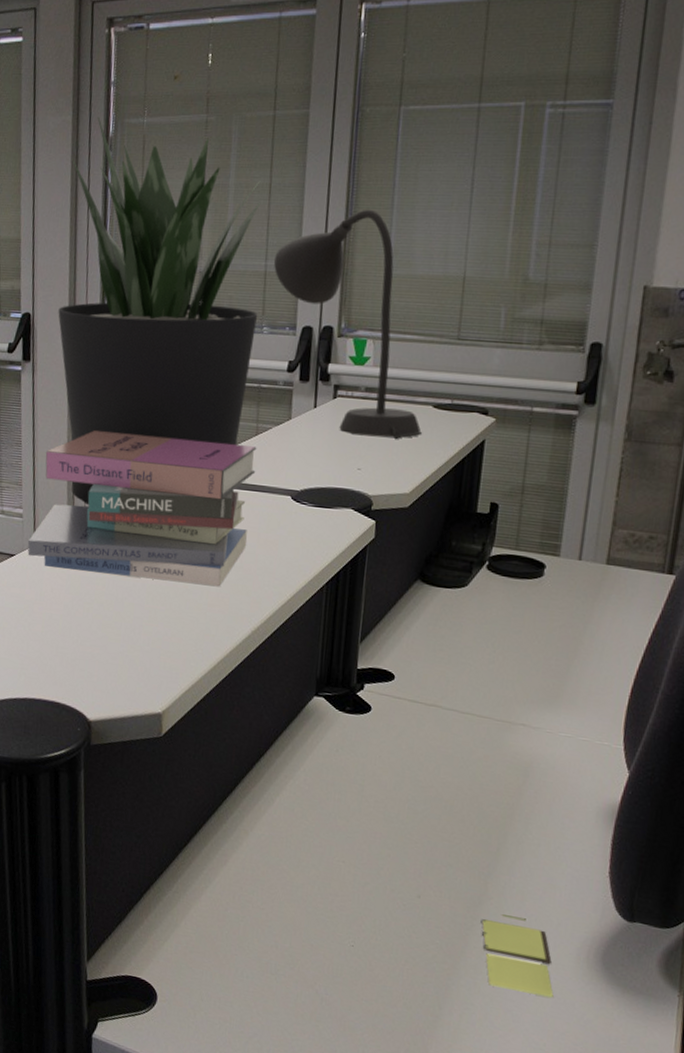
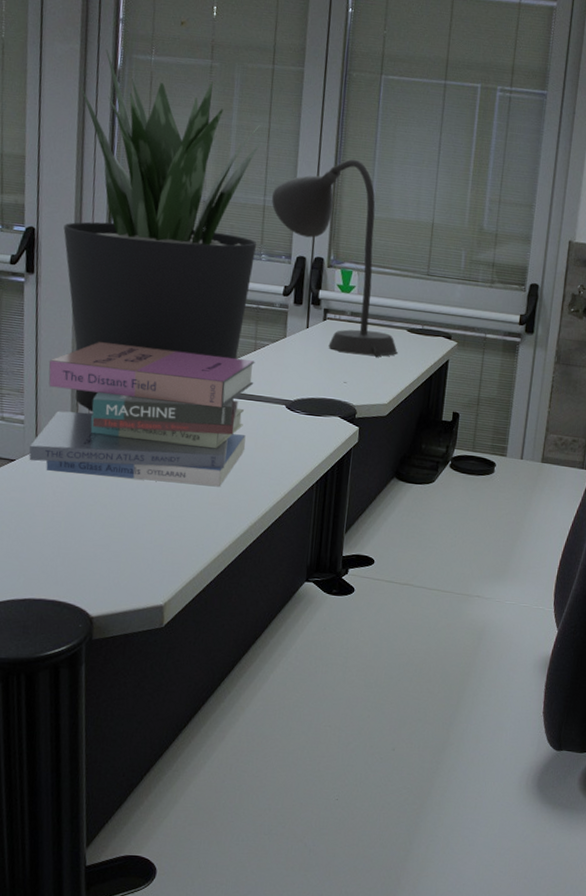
sticky notes: present [480,914,554,998] -> none [444,756,501,821]

